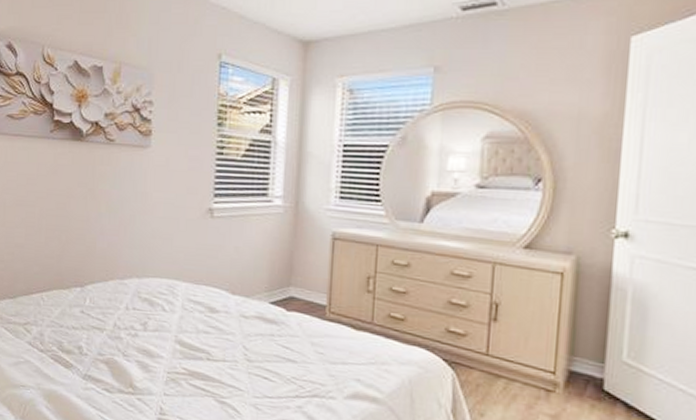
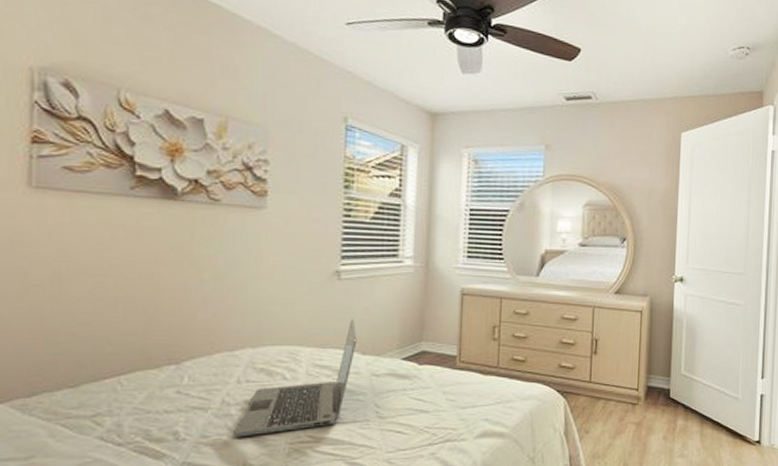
laptop: none [123,256,228,361] -> present [234,317,357,438]

